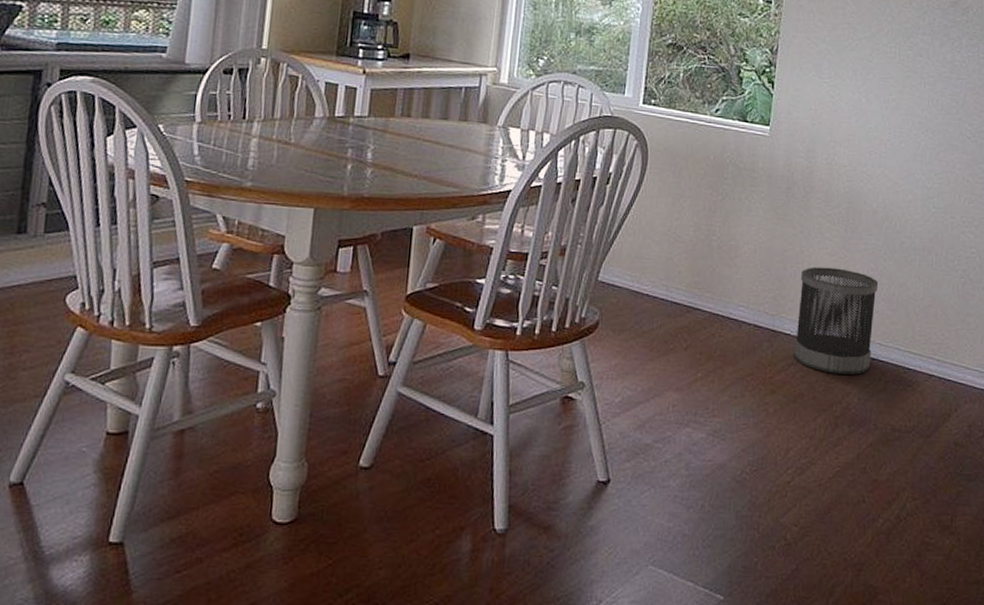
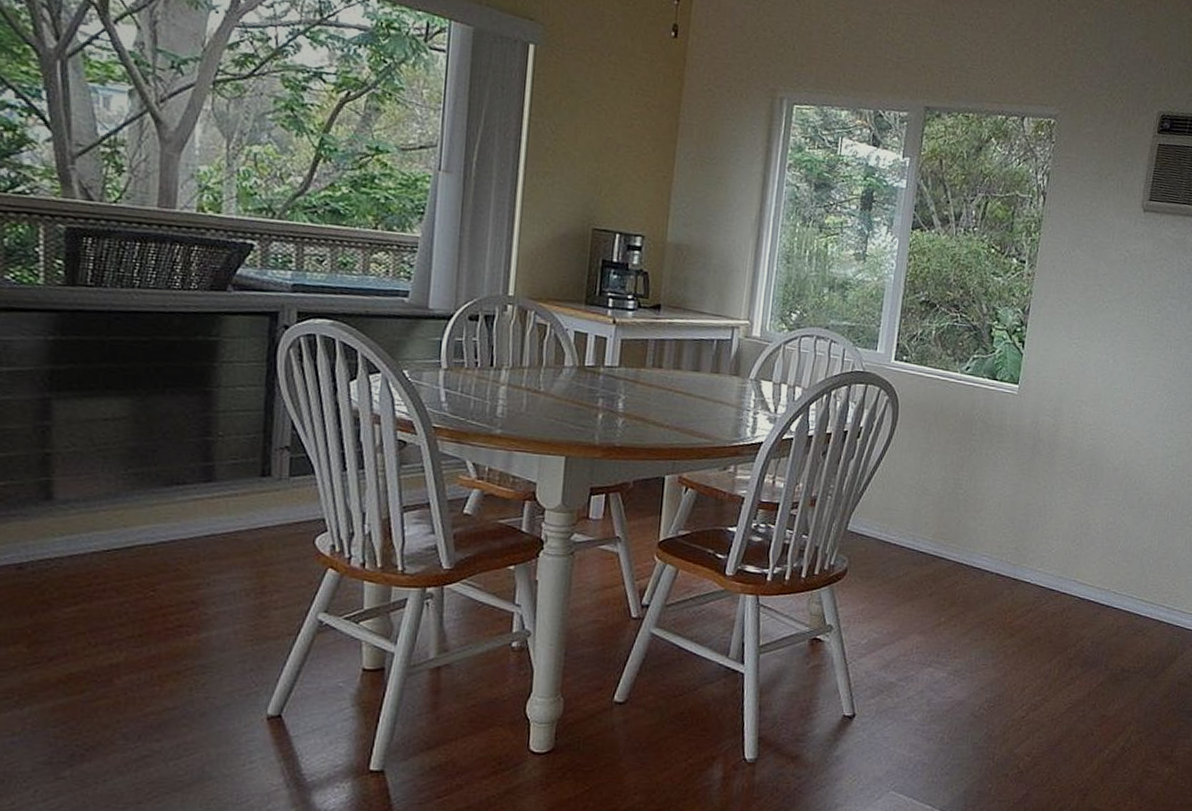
wastebasket: present [793,266,879,375] -> none [1032,520,1116,620]

